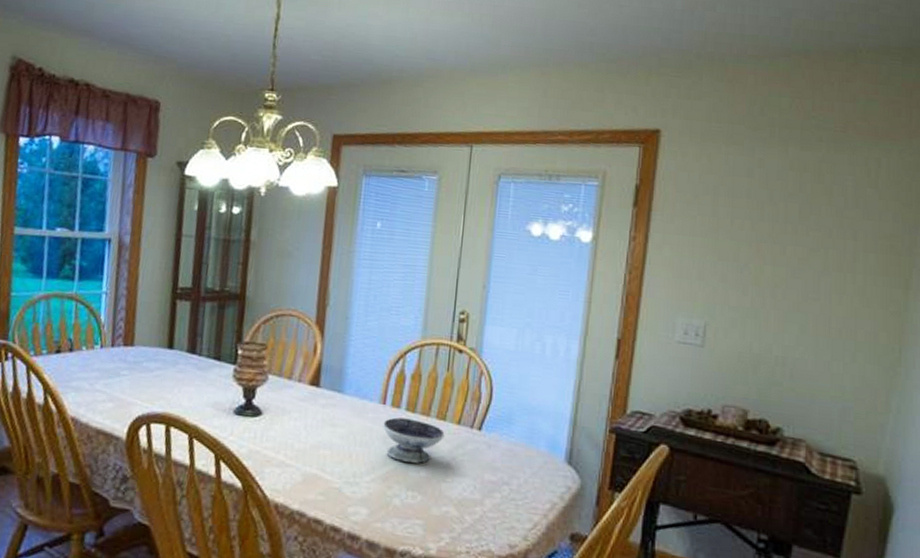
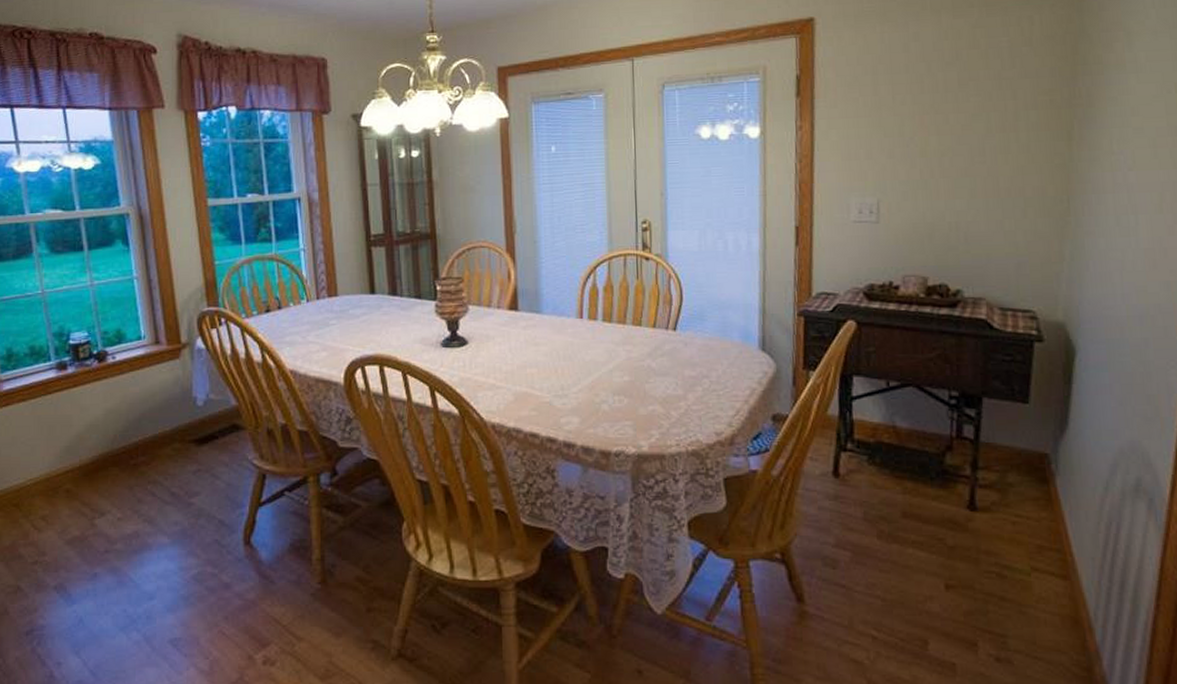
bowl: present [383,417,445,463] -> none [583,329,642,369]

